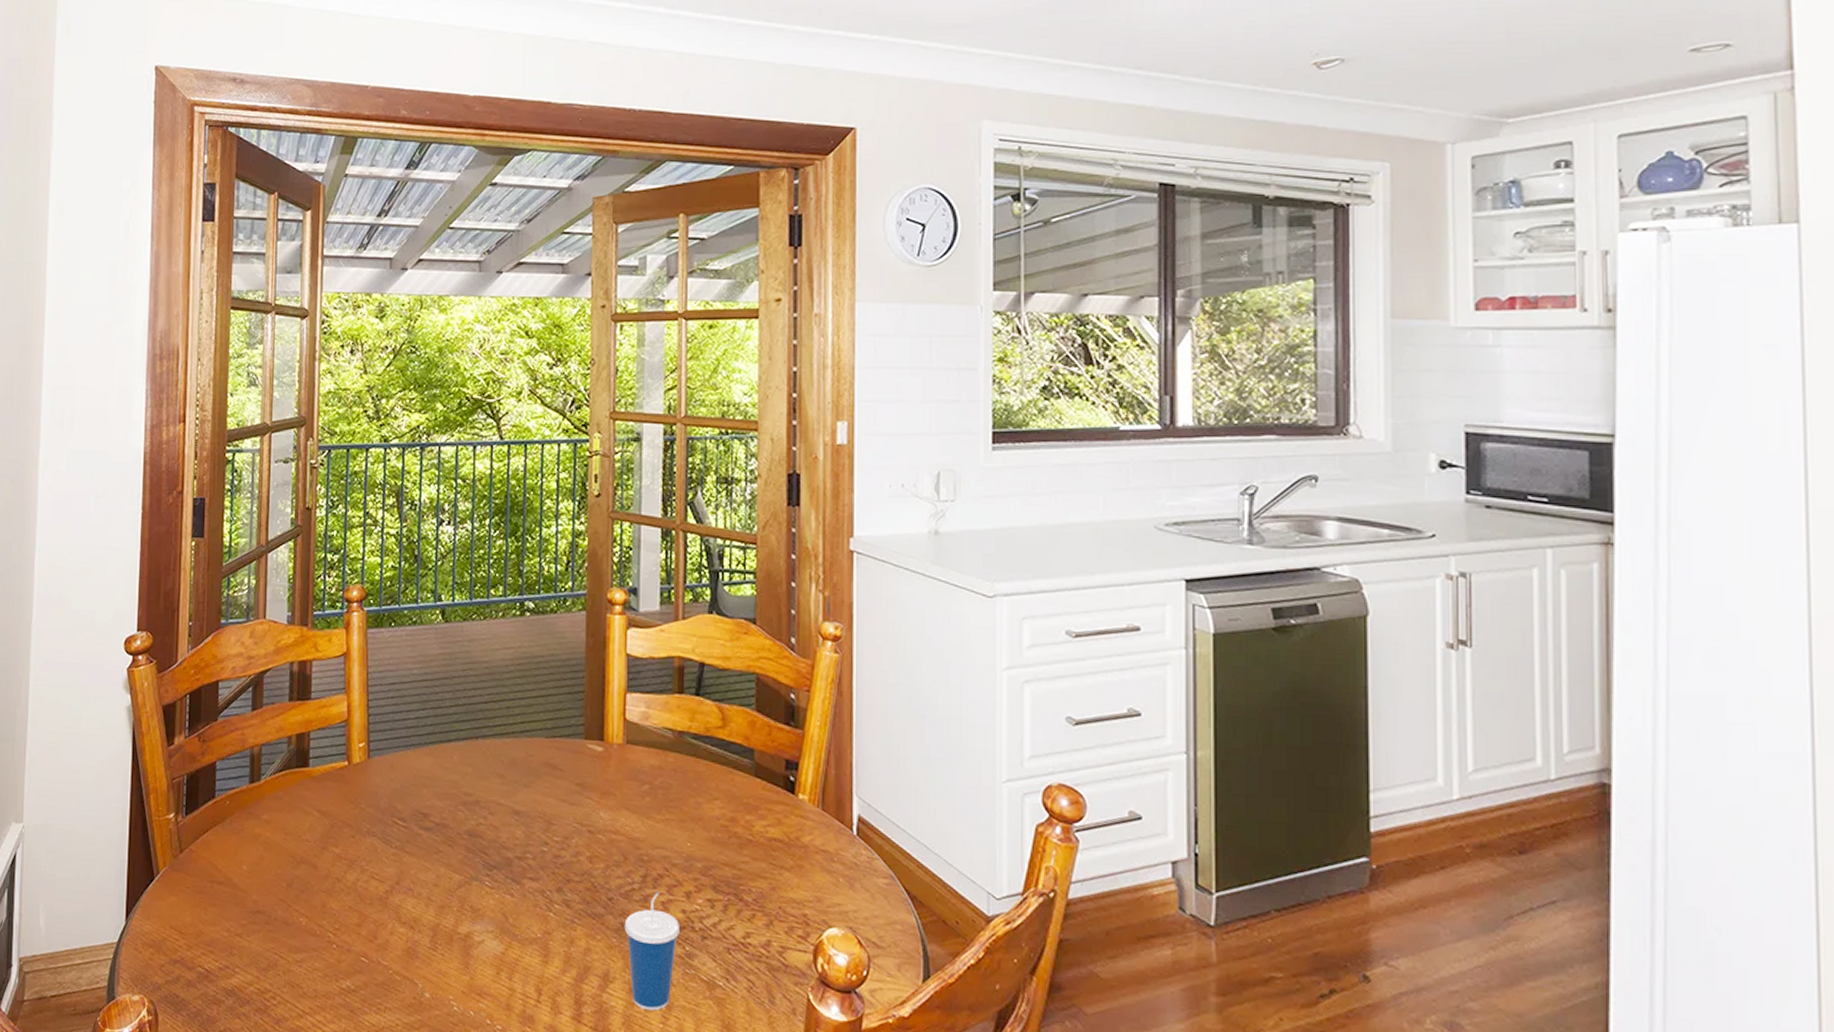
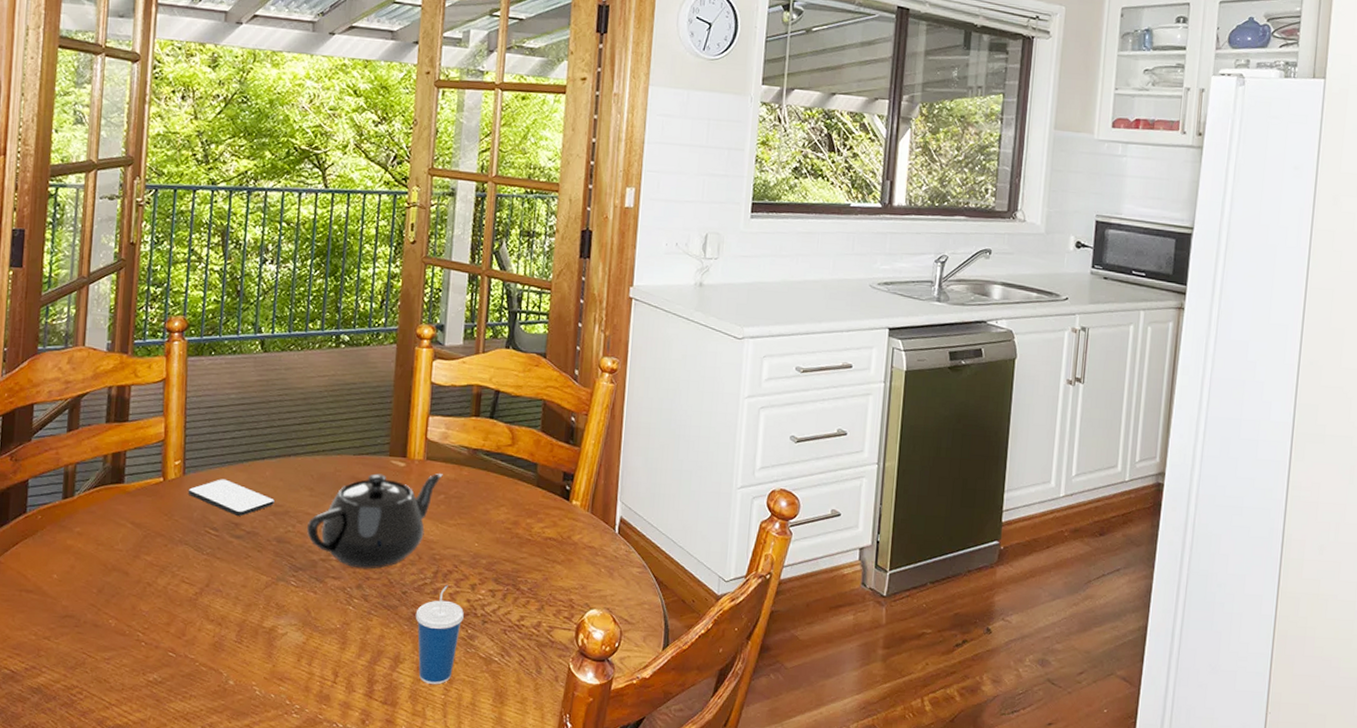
smartphone: none [373,763,464,805] -> present [188,479,275,516]
teapot: none [499,759,646,870] -> present [306,473,443,569]

